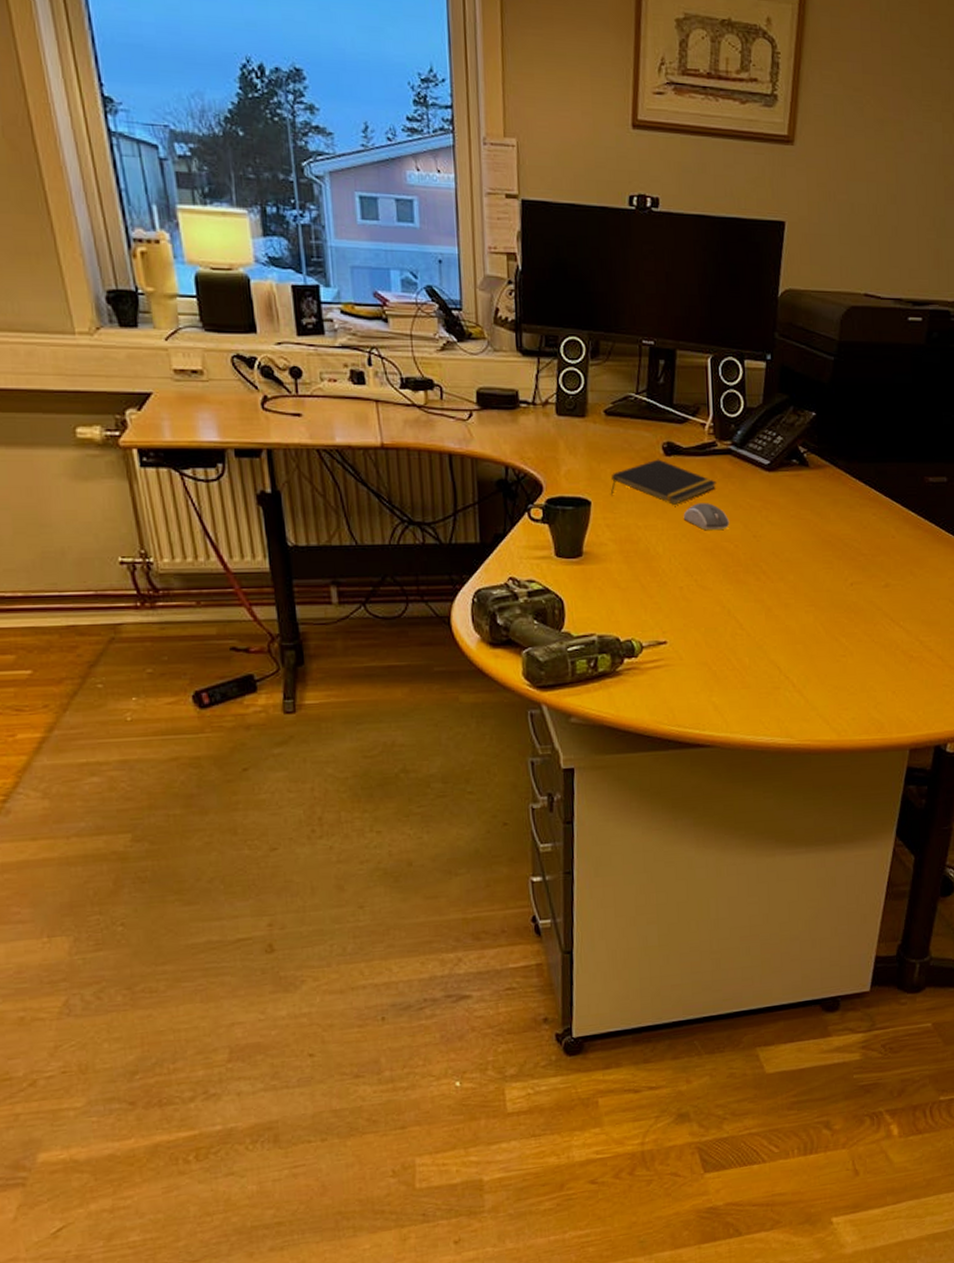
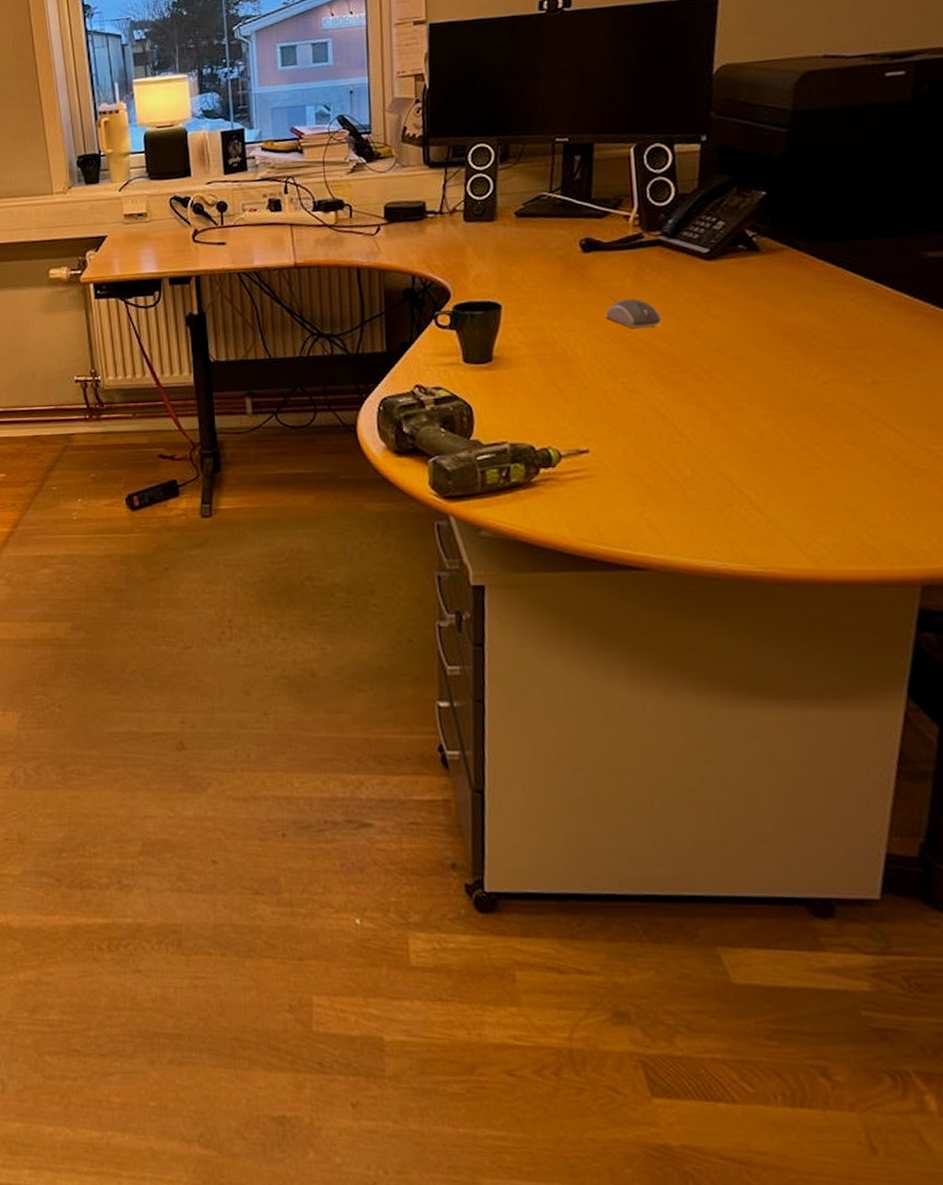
notepad: present [610,459,717,505] -> none [522,256,644,303]

